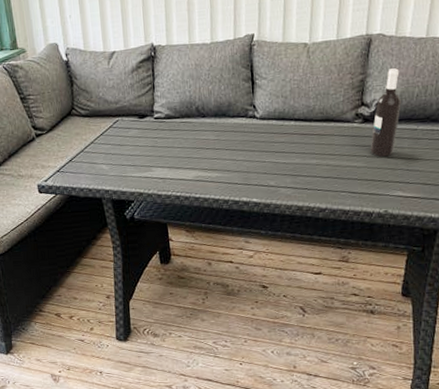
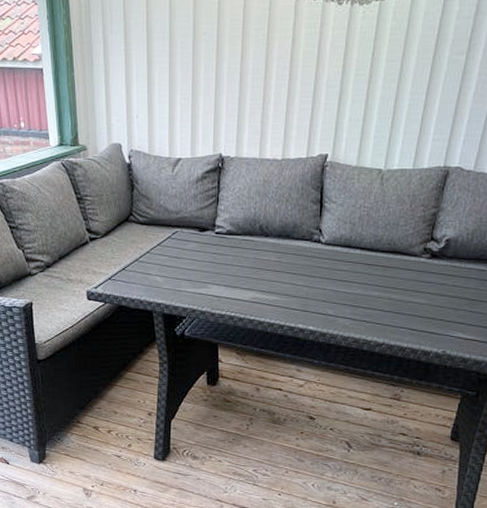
wine bottle: present [370,68,401,158] -> none [434,205,474,297]

